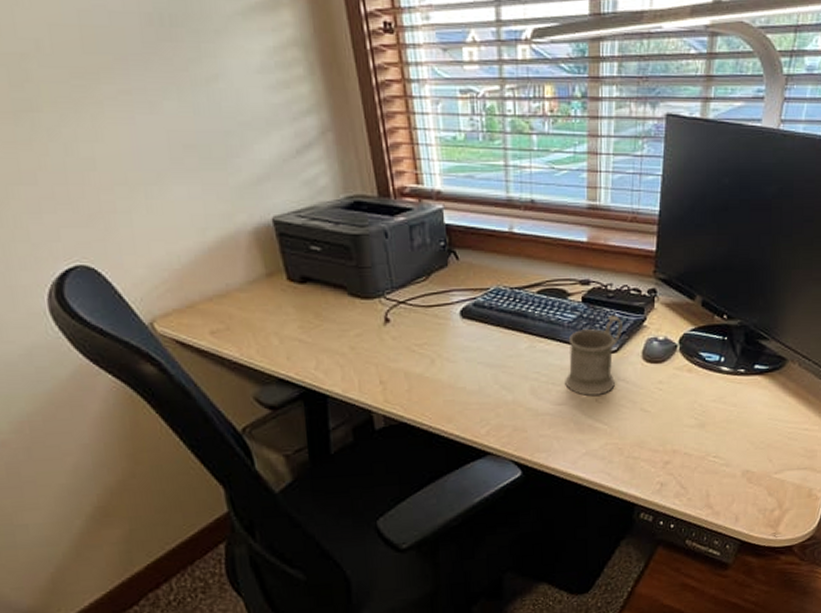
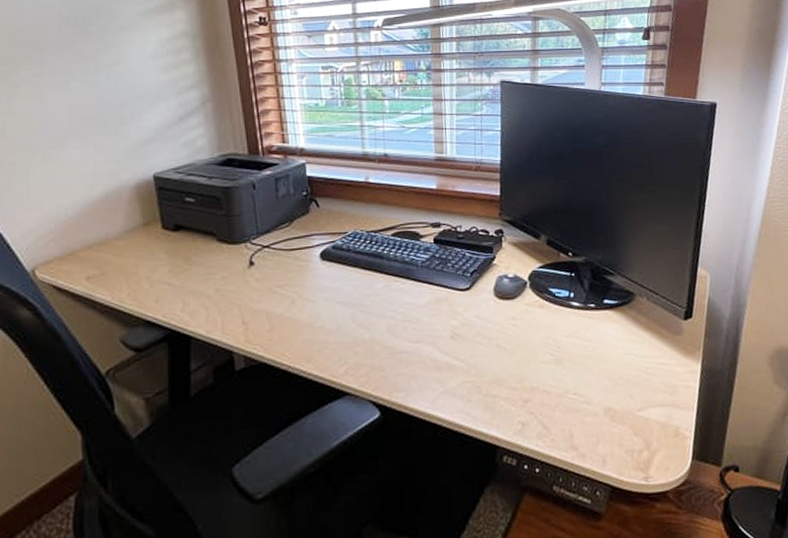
mug: present [565,315,622,396] -> none [420,255,474,333]

